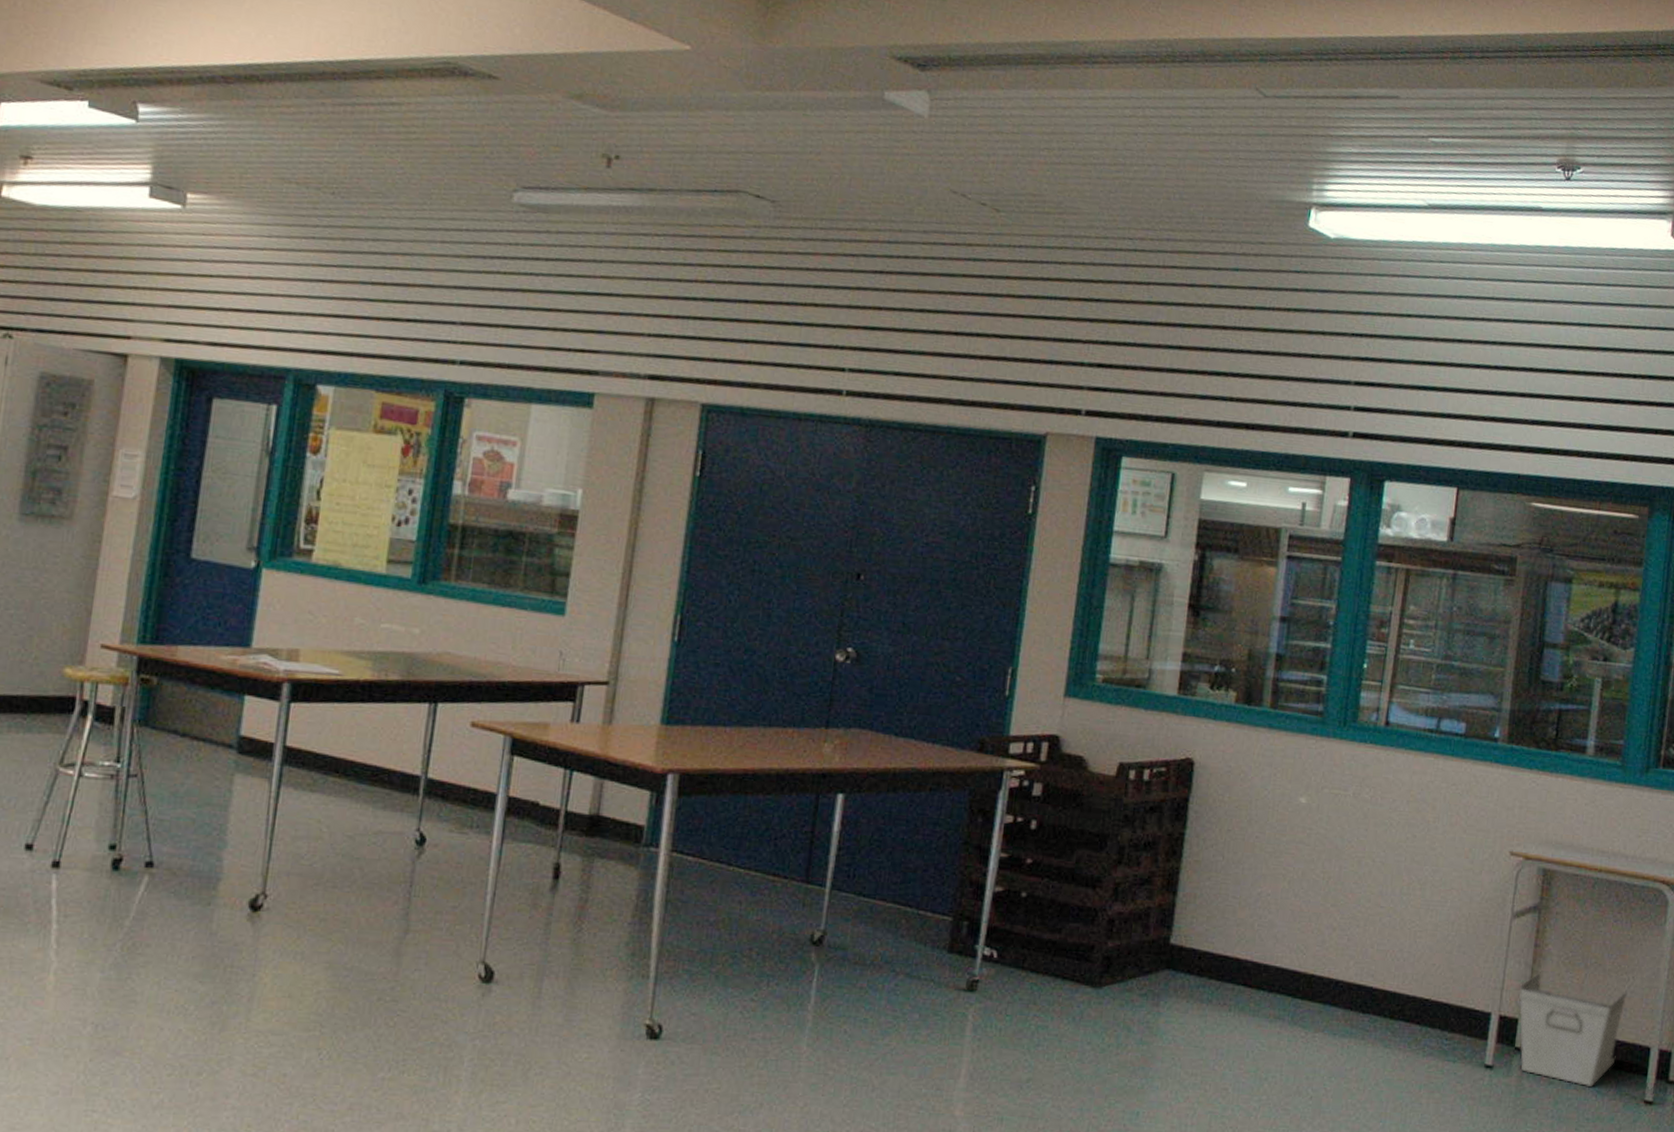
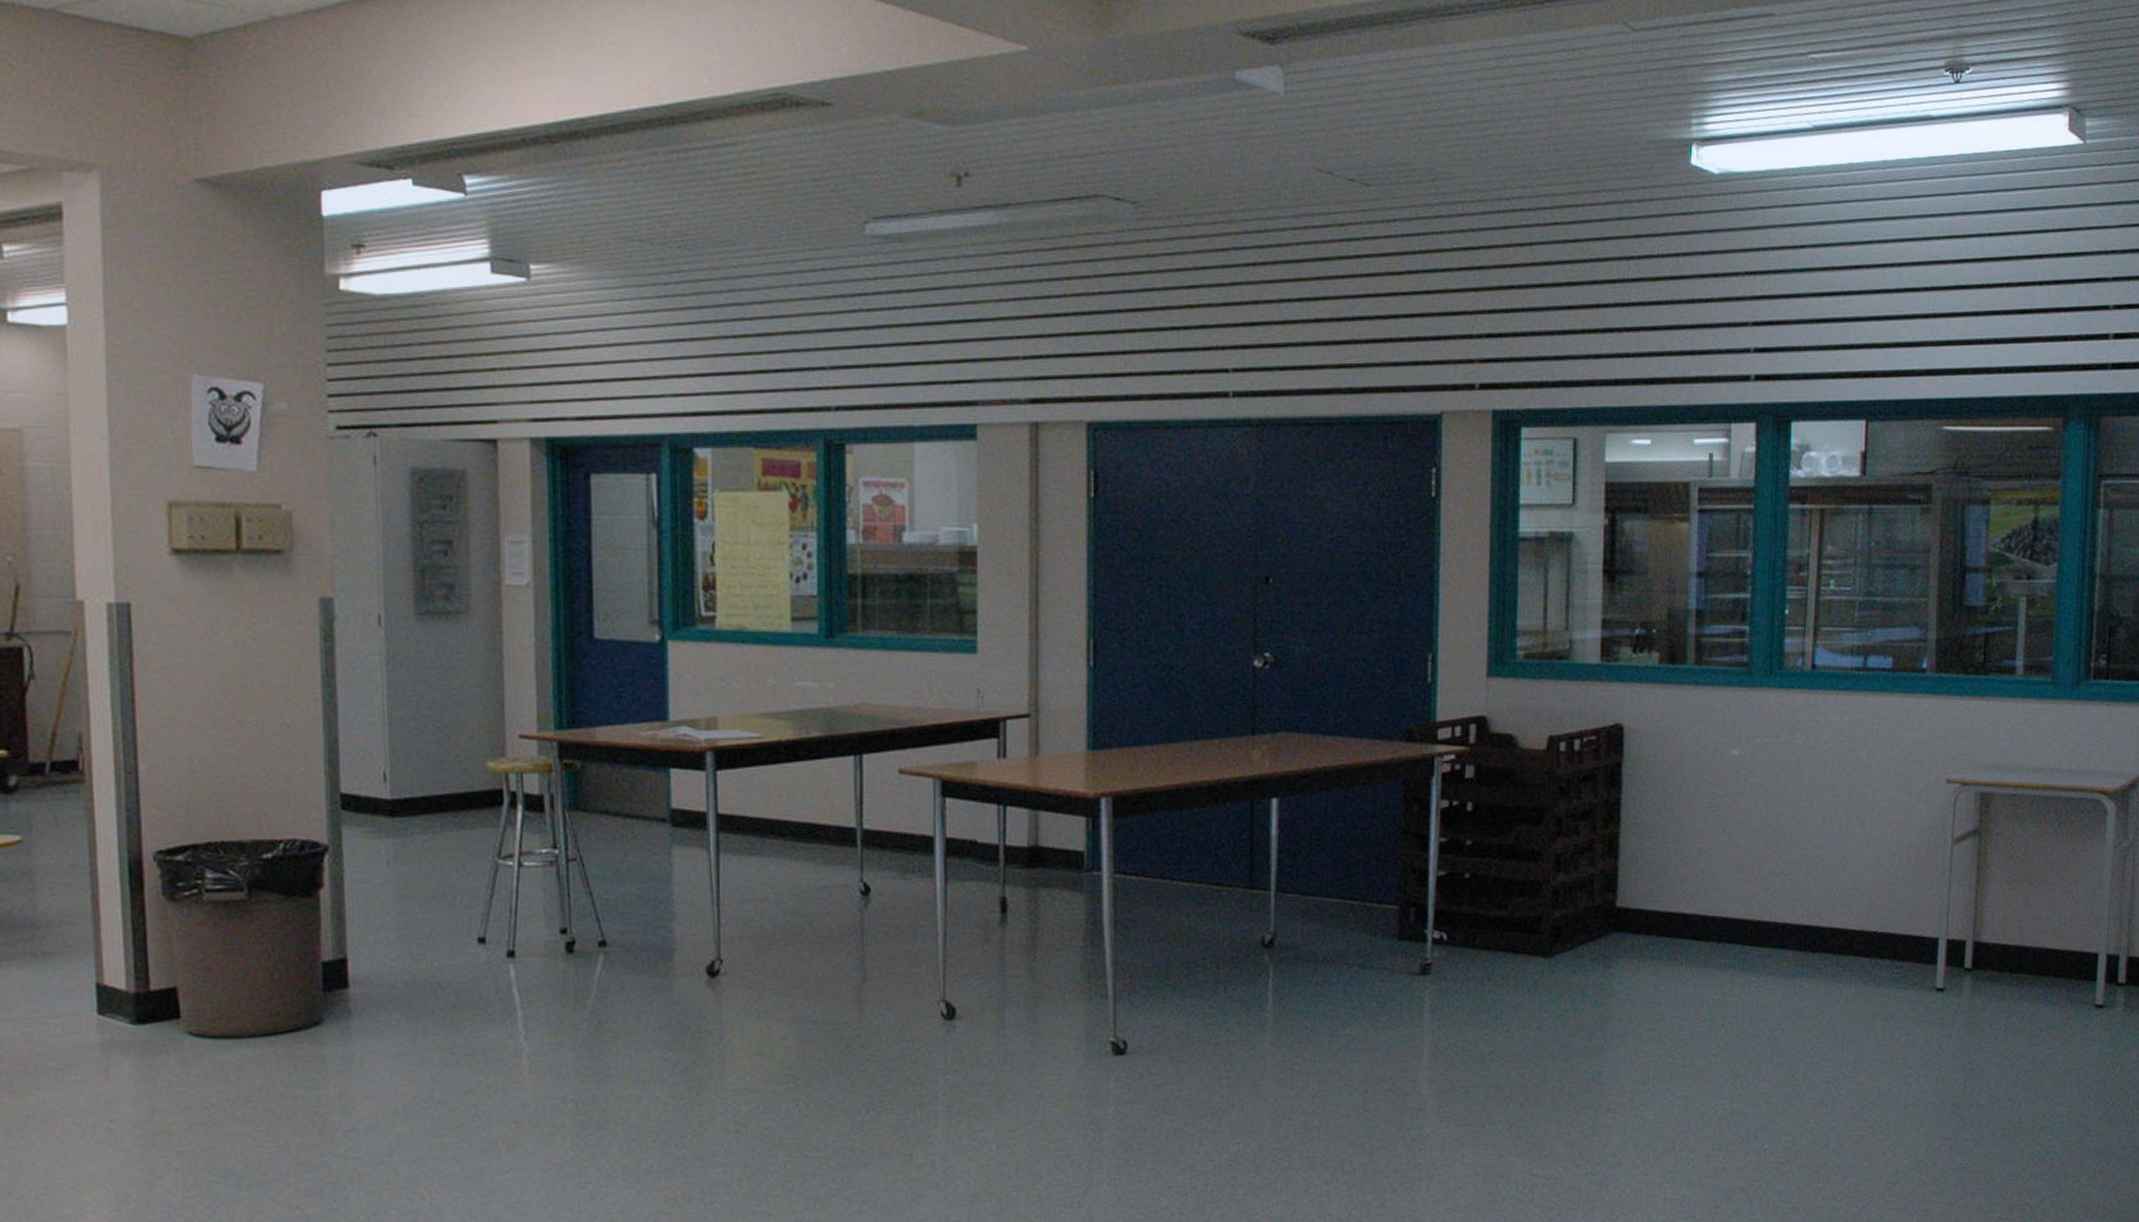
storage bin: present [1519,972,1629,1087] -> none [1964,893,2073,998]

